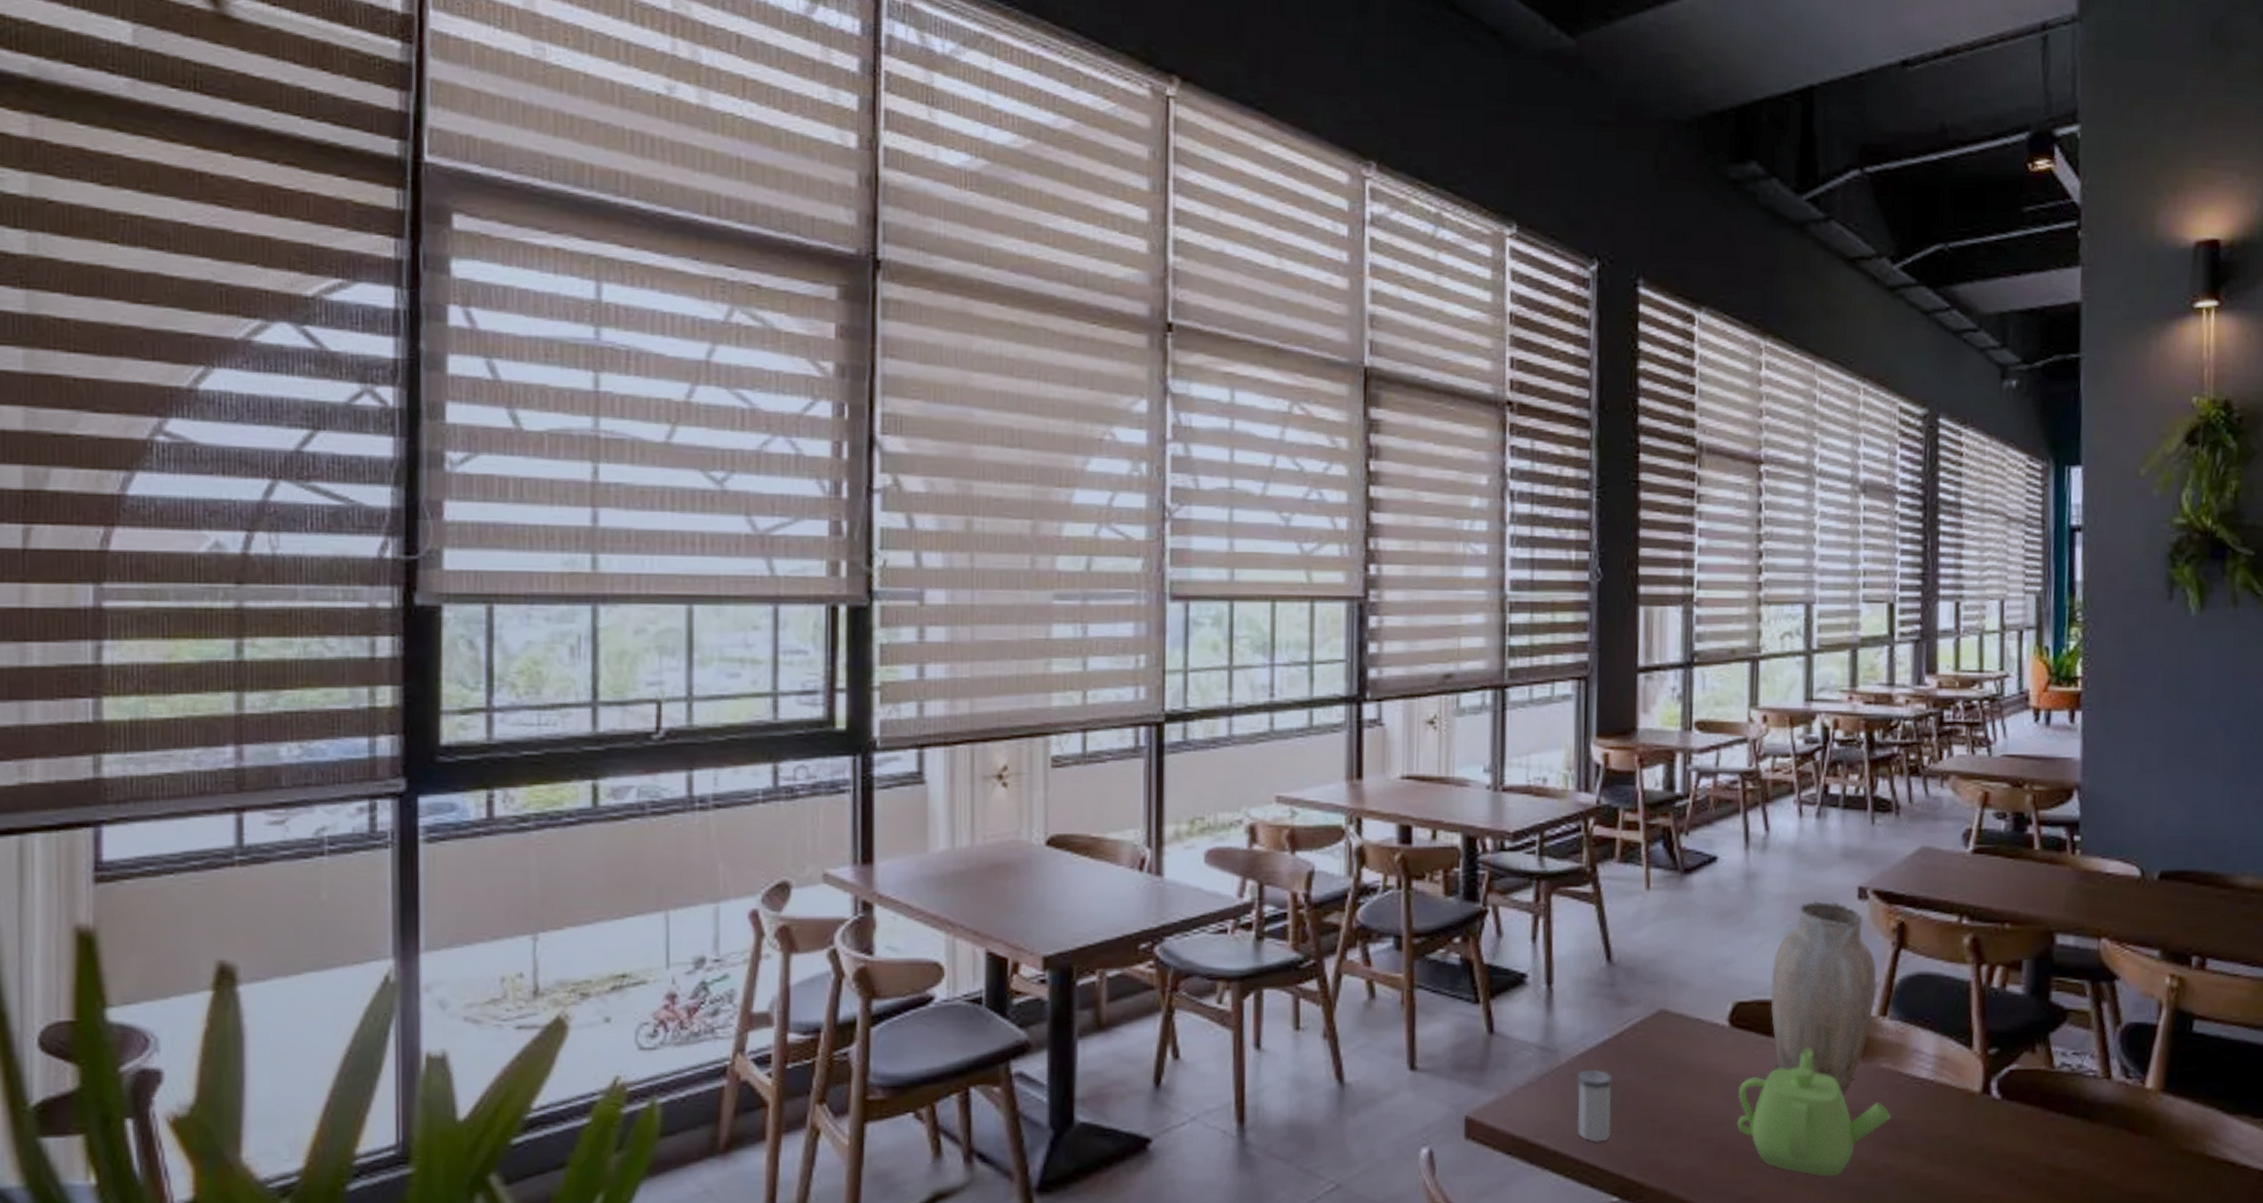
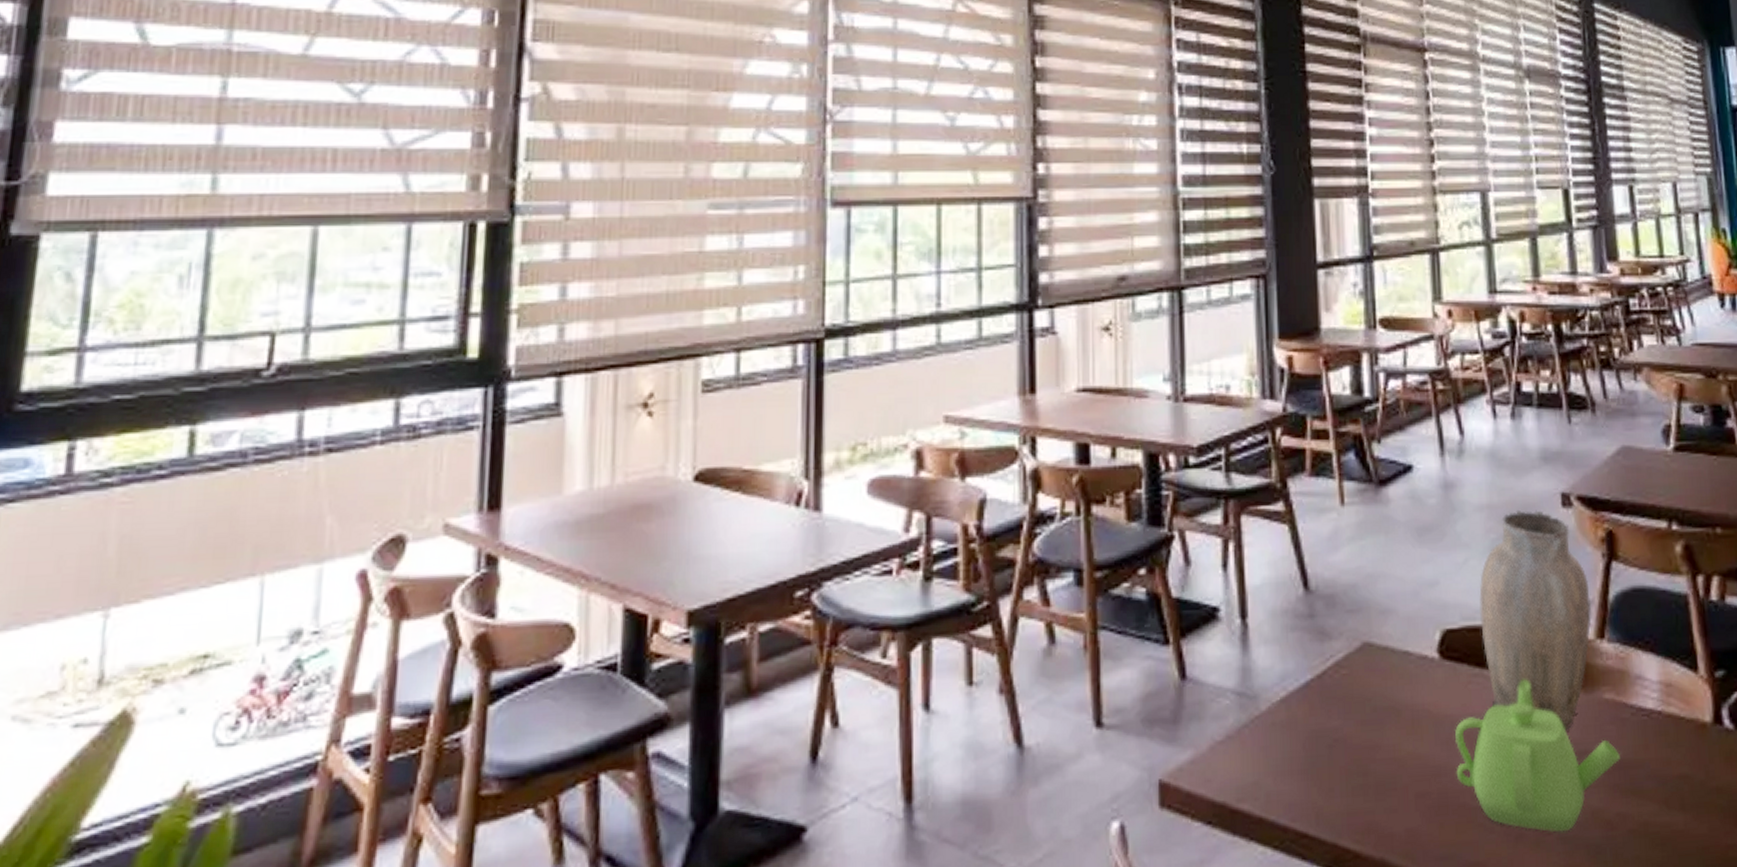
salt shaker: present [1577,1068,1613,1142] -> none [1279,715,1320,804]

